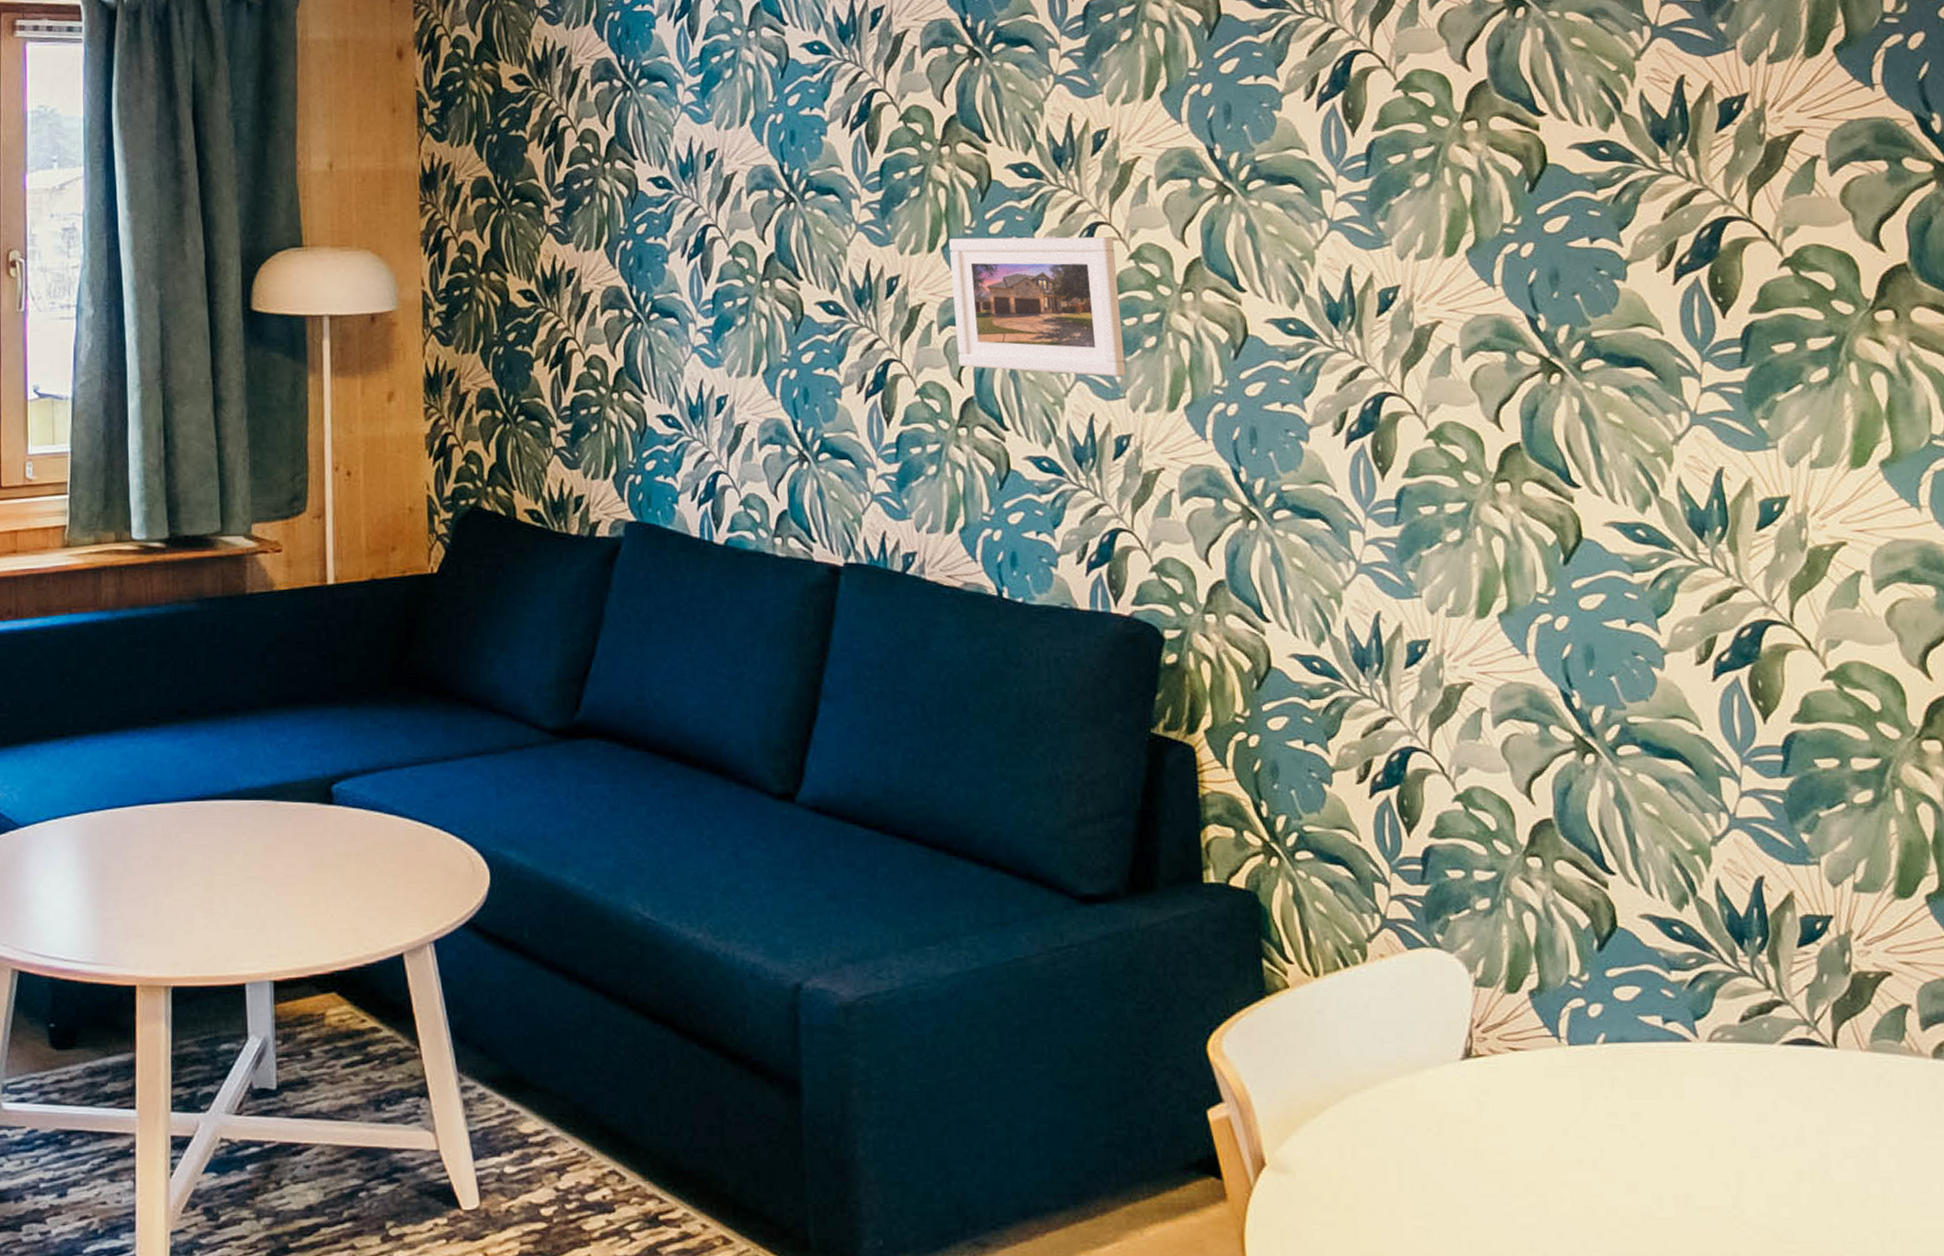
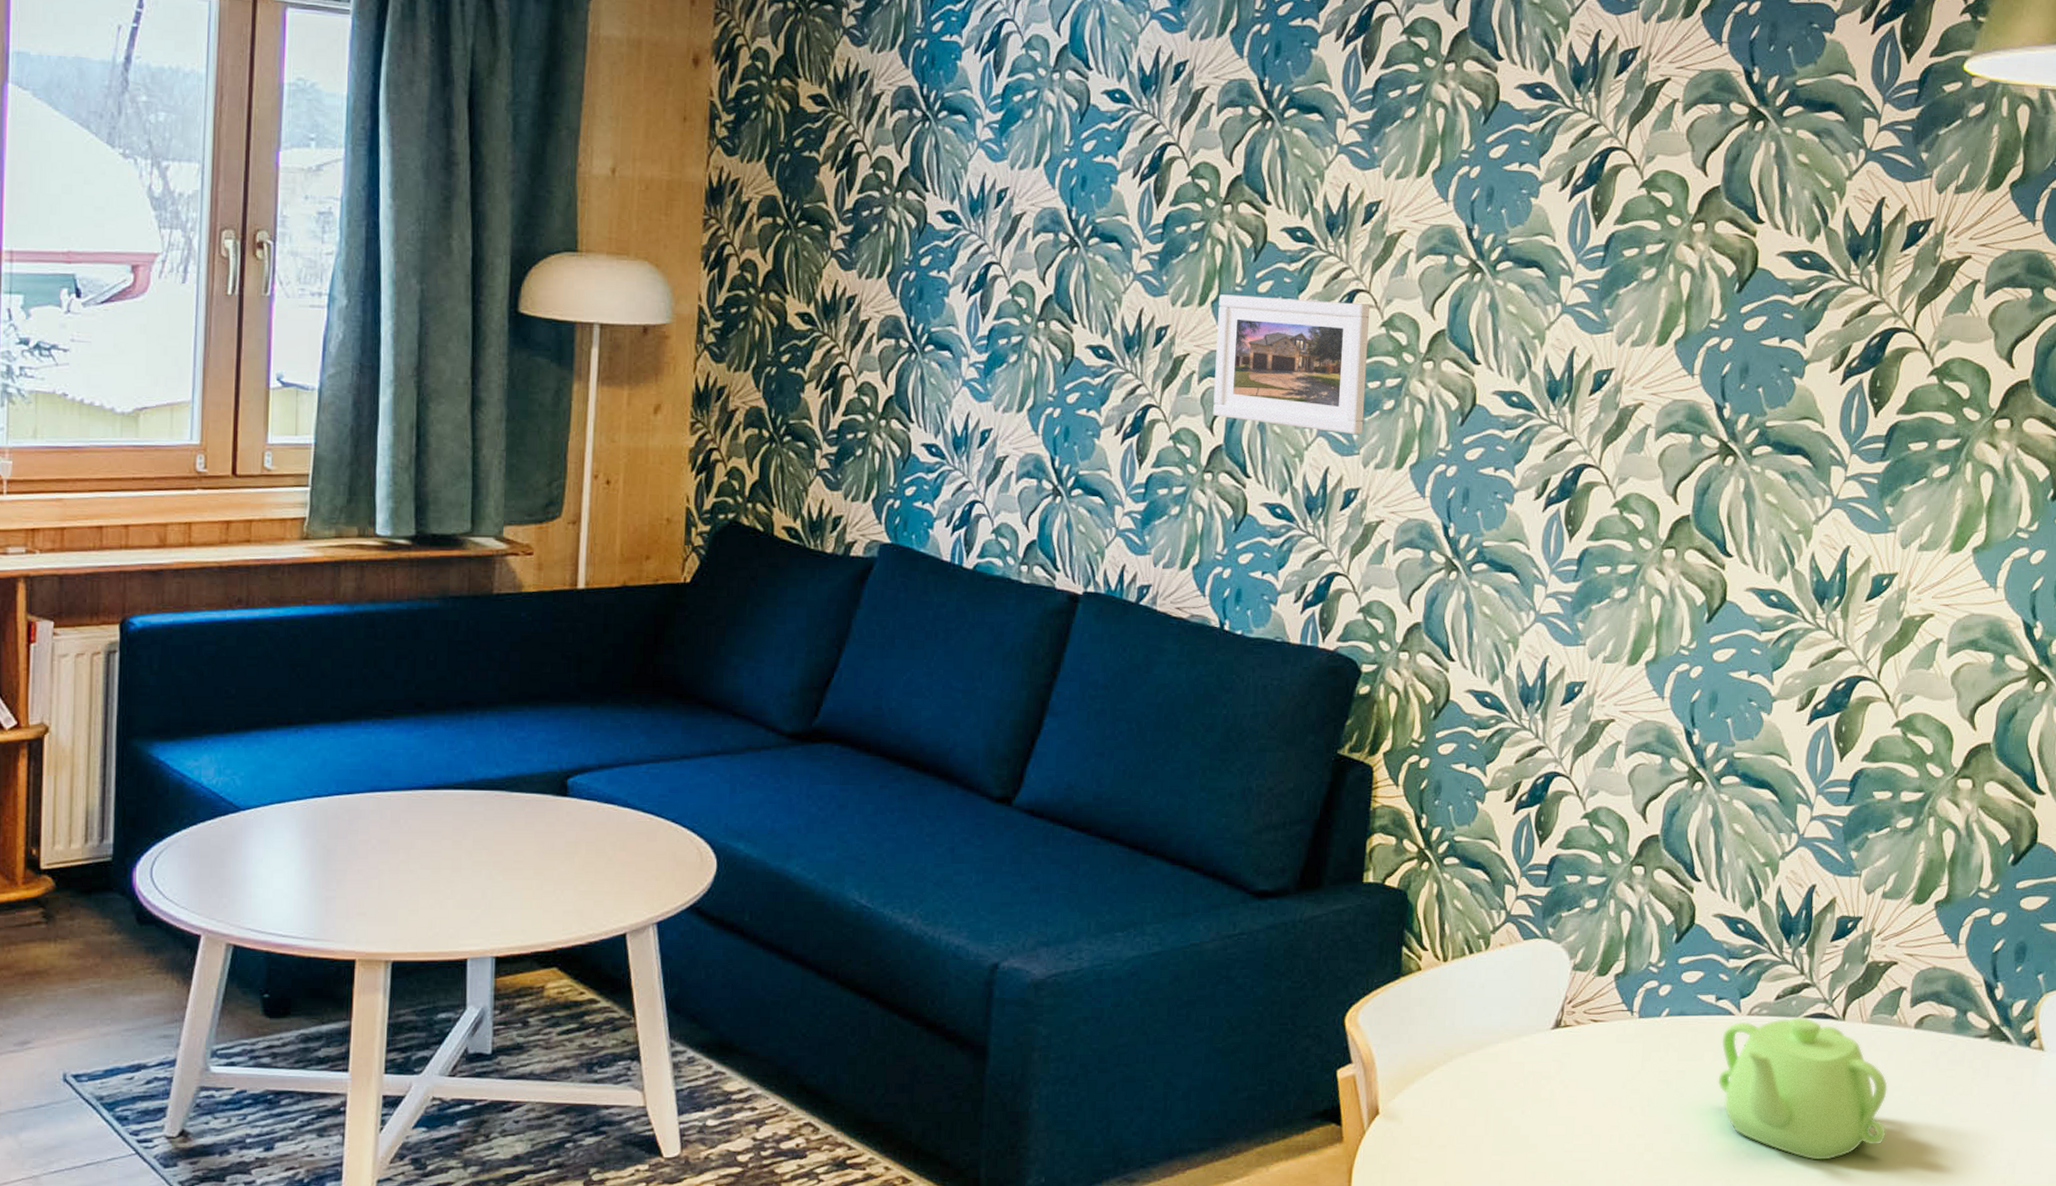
teapot: none [1680,1043,1925,1231] -> present [1717,1017,1888,1160]

